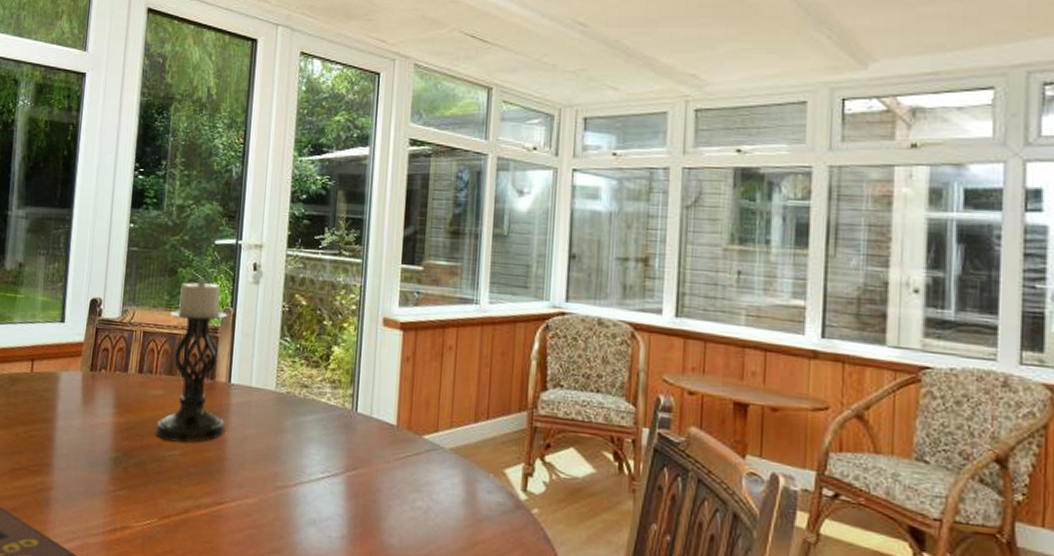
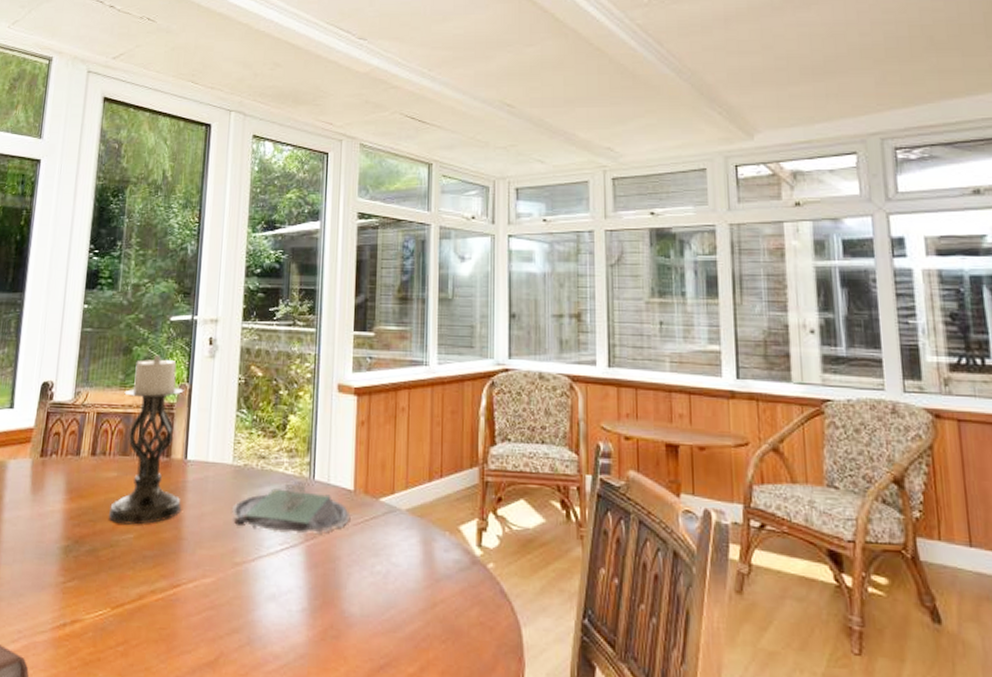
plate: none [274,410,392,465] -> present [232,480,350,534]

